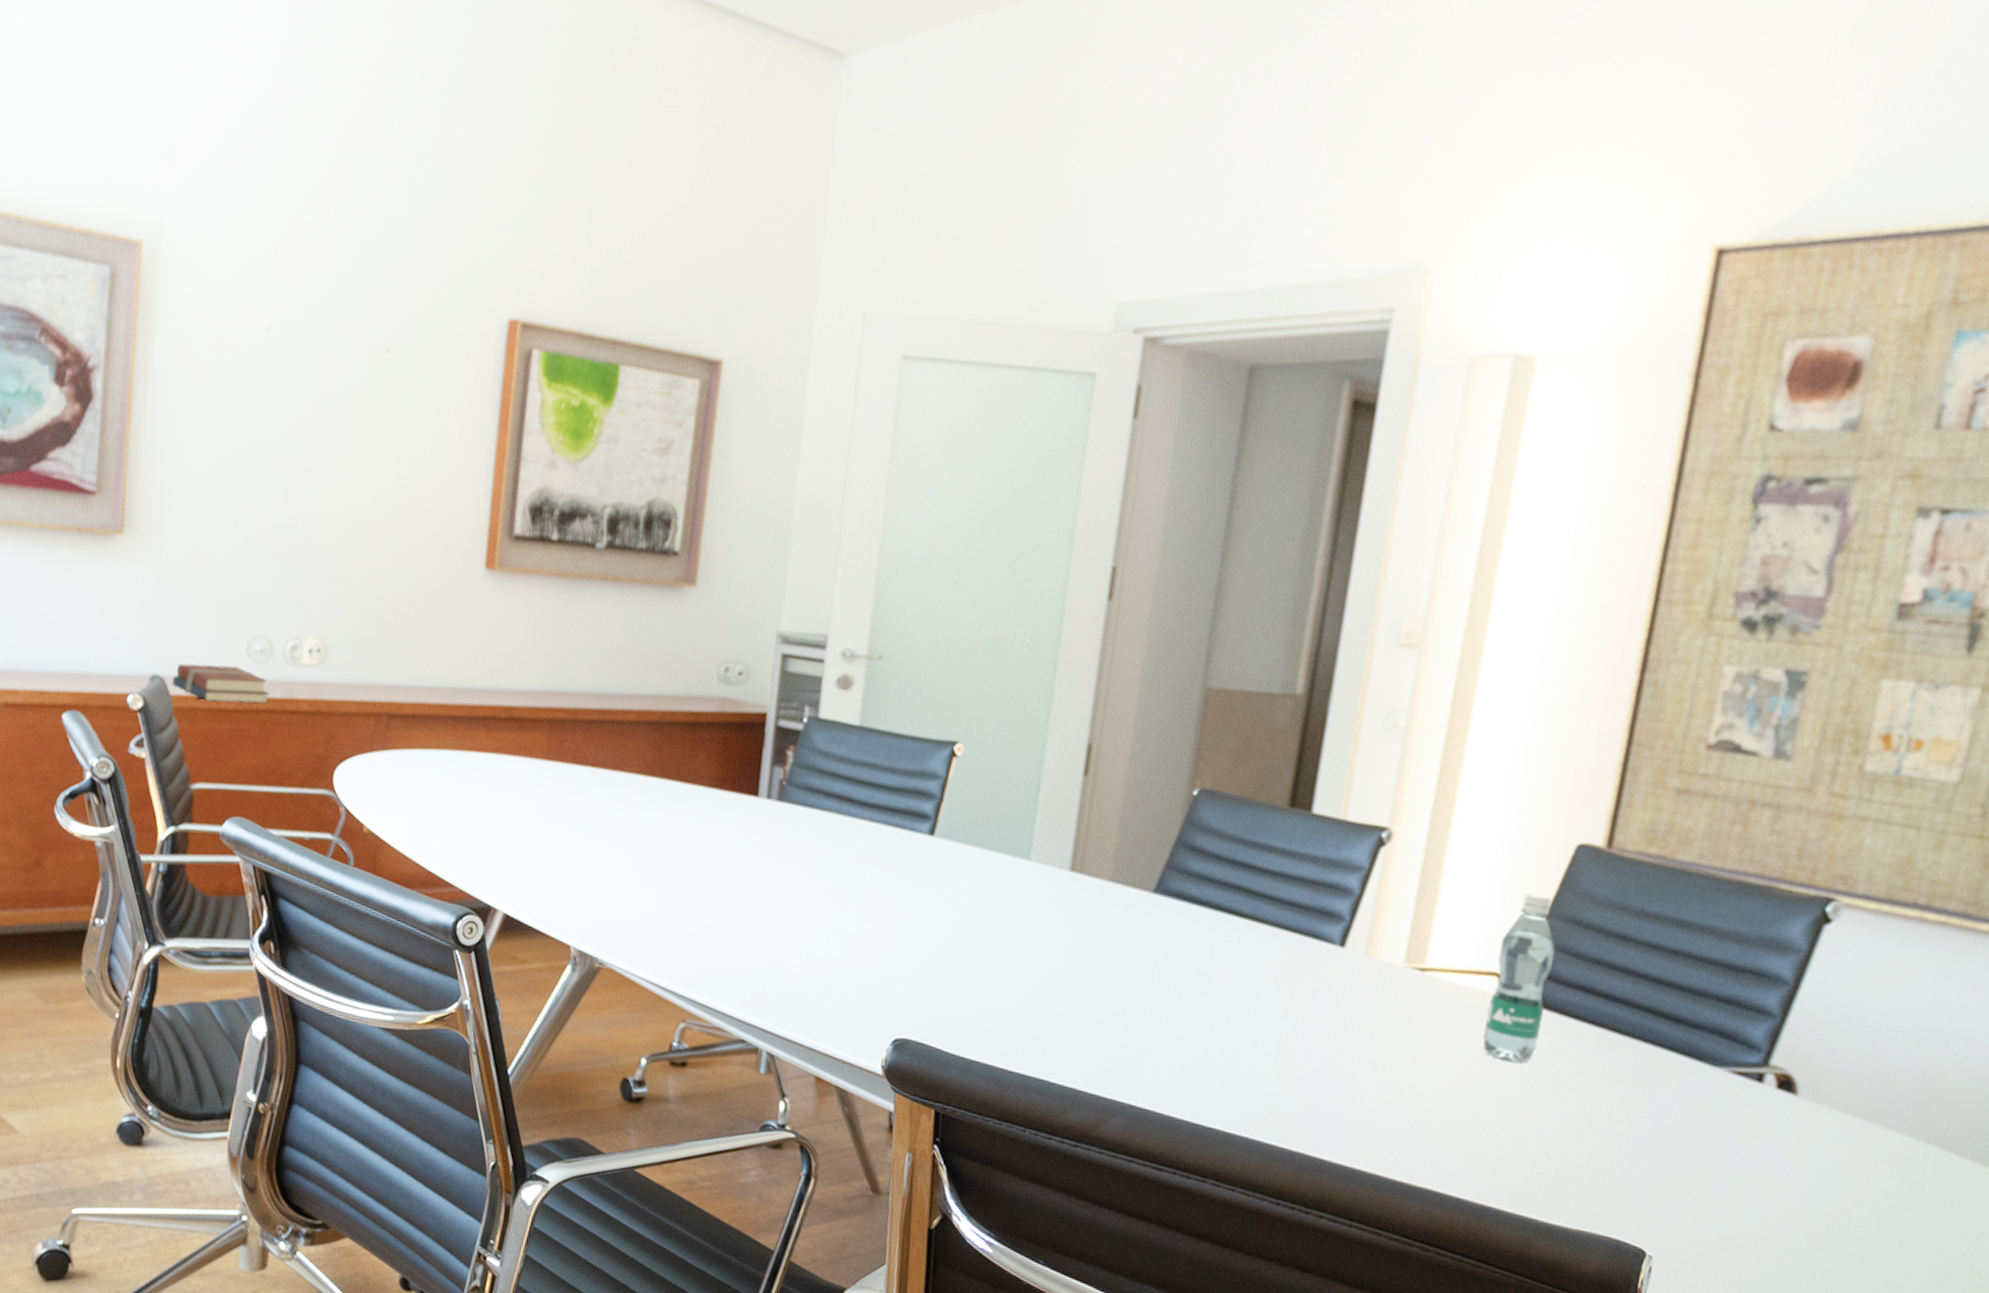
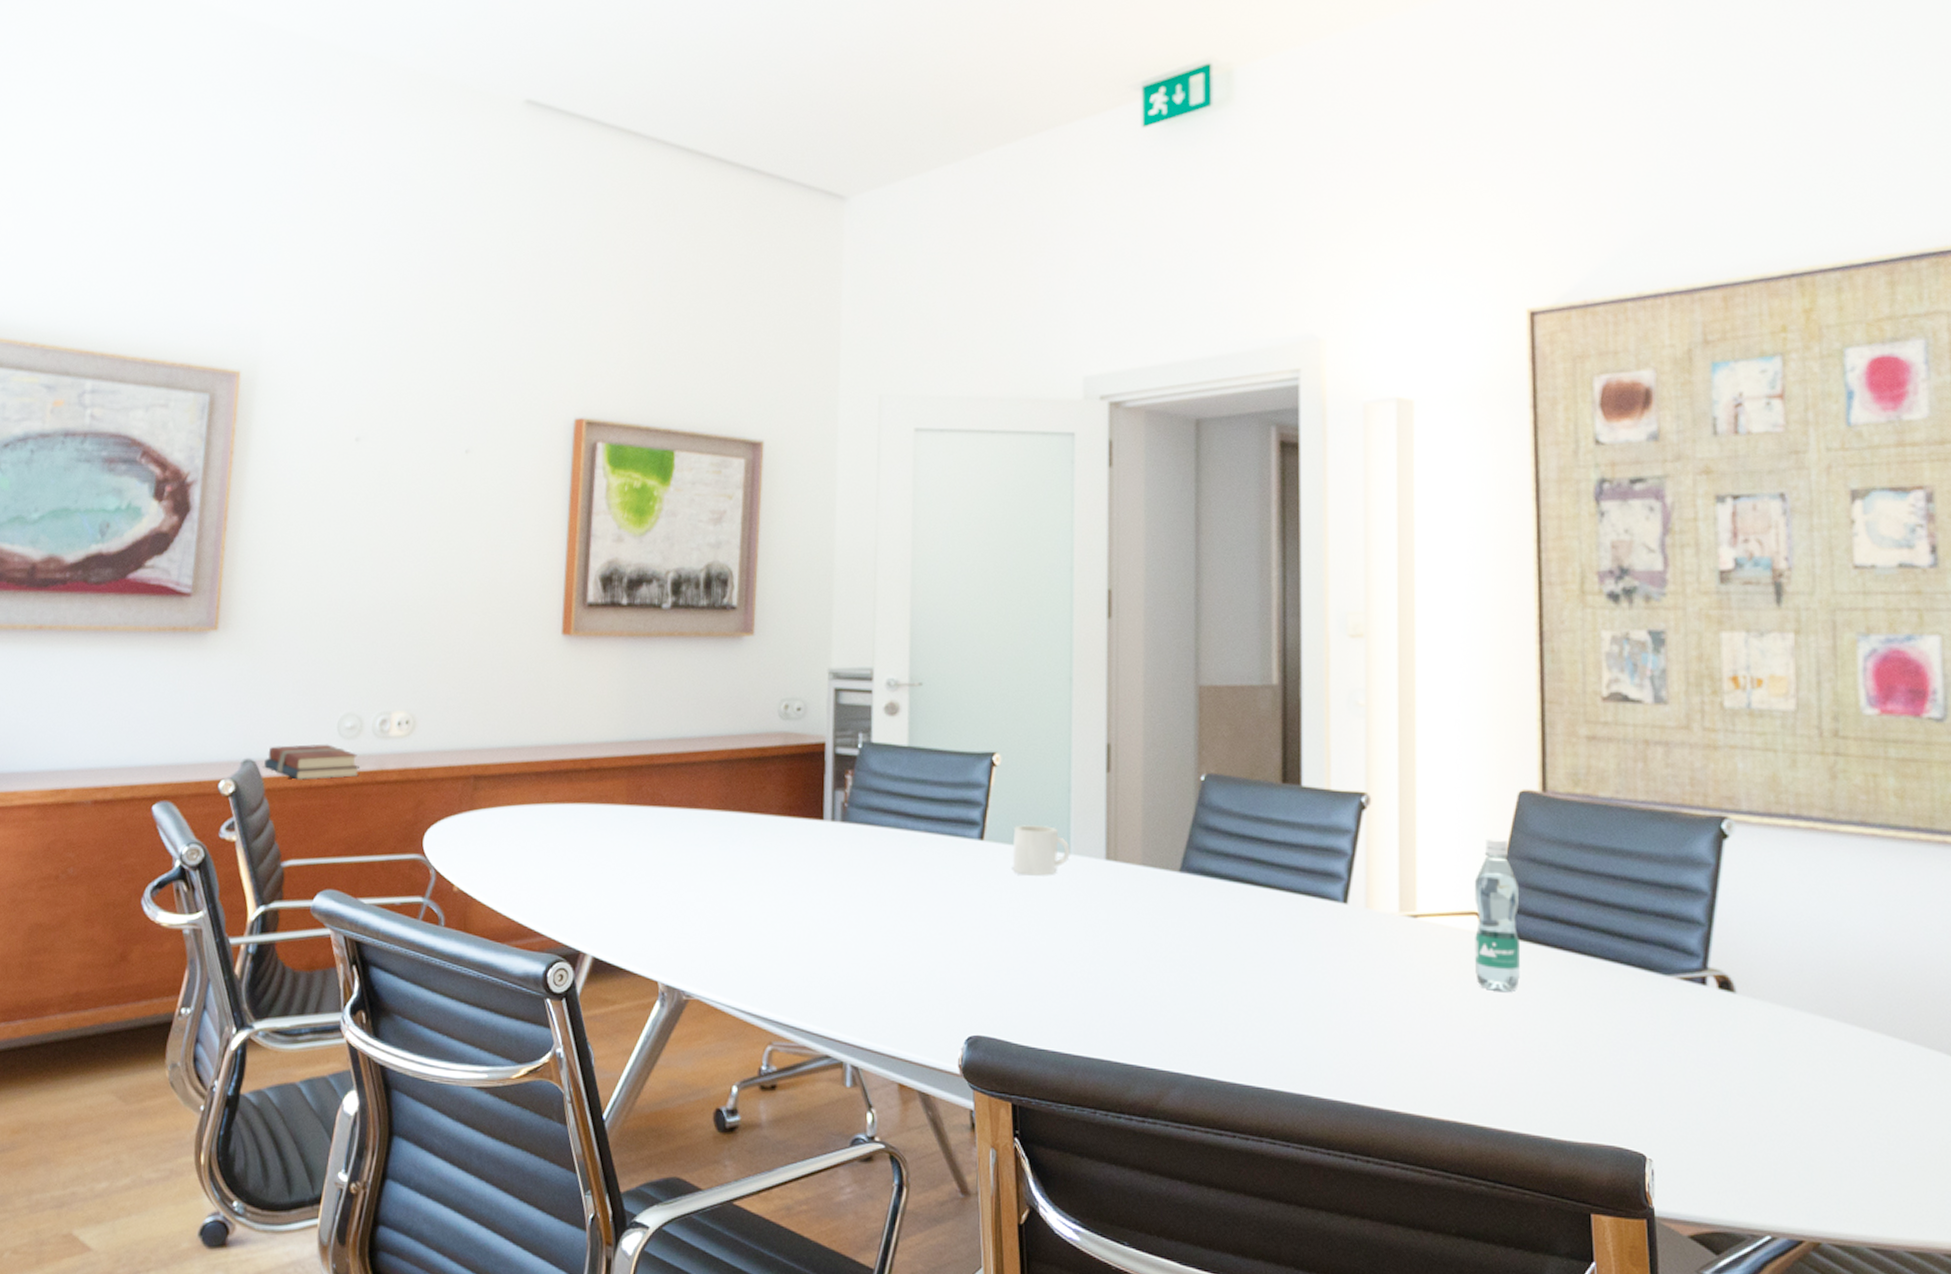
mug: none [962,823,1031,883] -> present [1012,824,1070,876]

